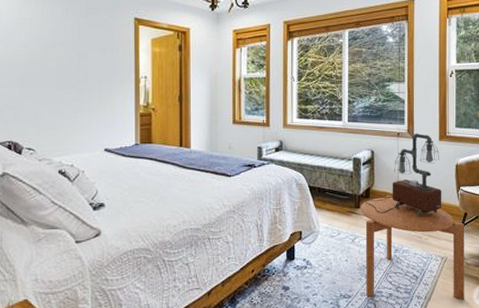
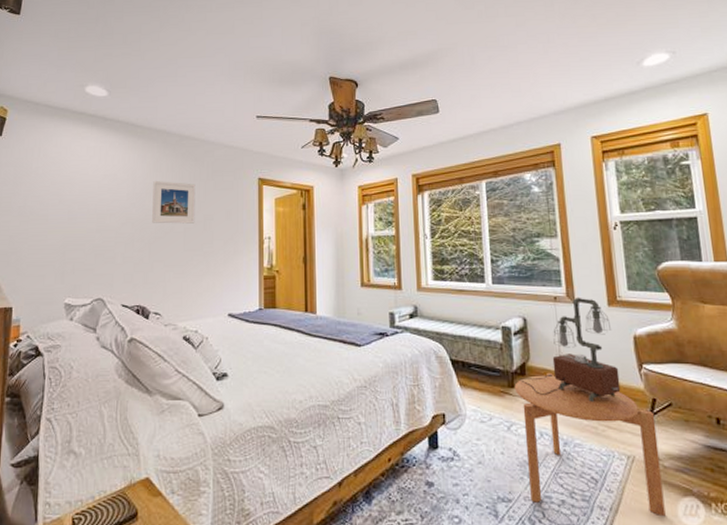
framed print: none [21,16,69,61] -> present [152,181,196,224]

